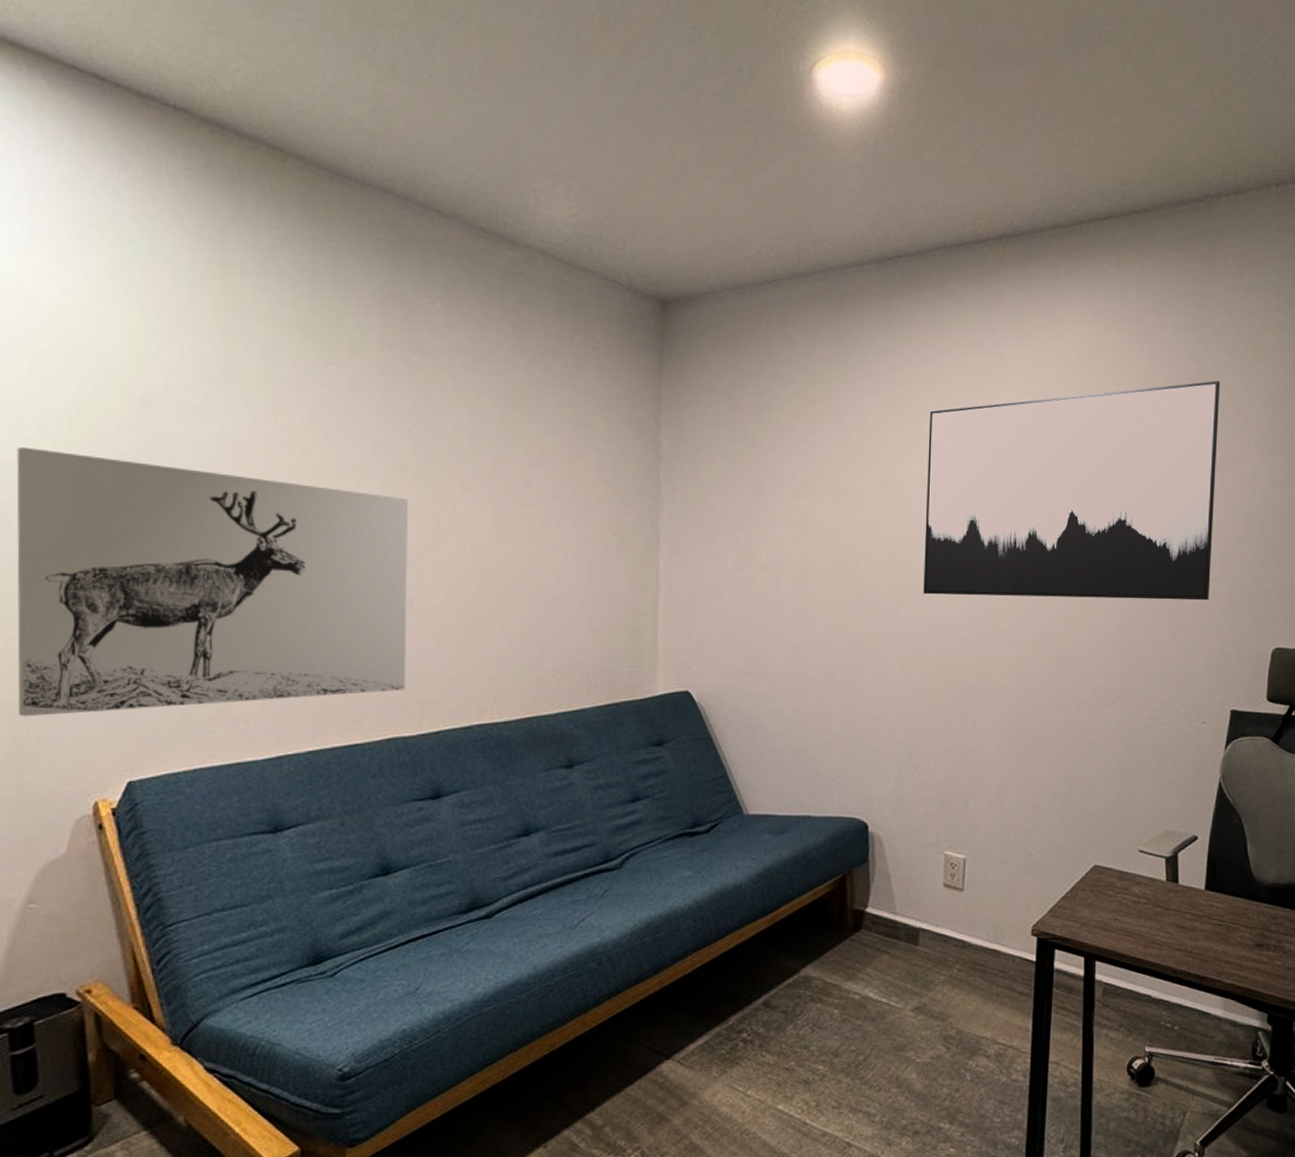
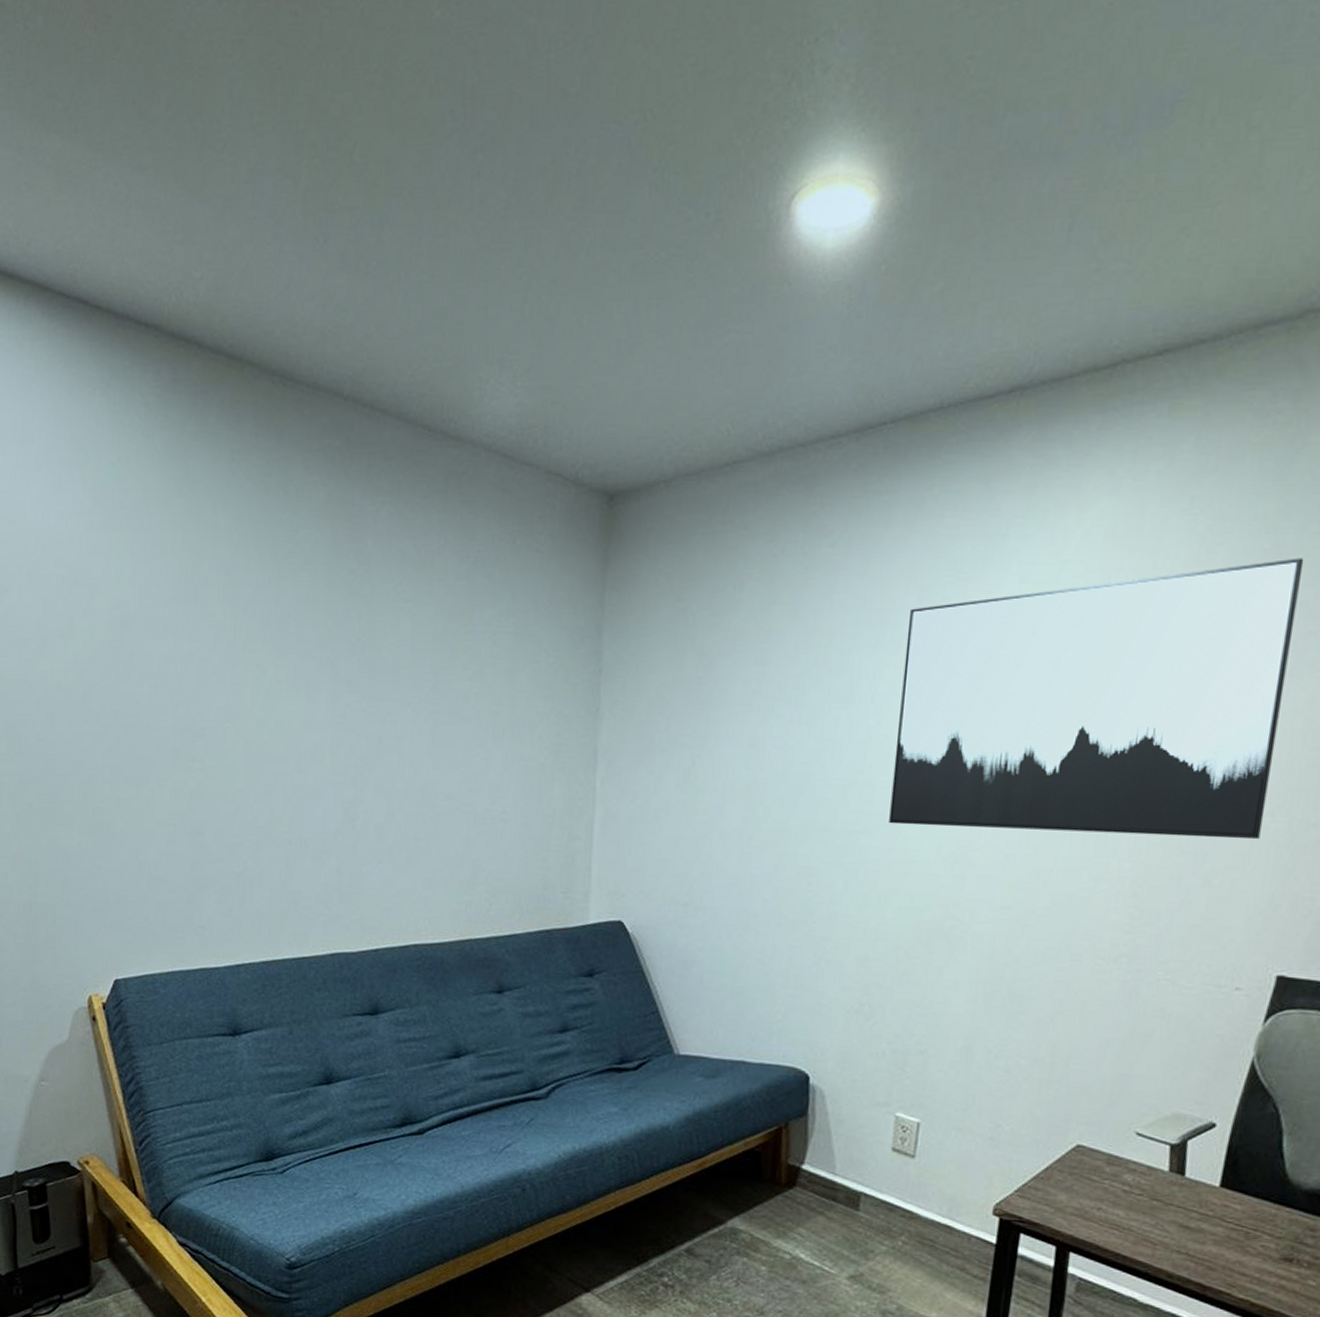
wall art: present [16,446,408,717] -> none [24,668,352,917]

